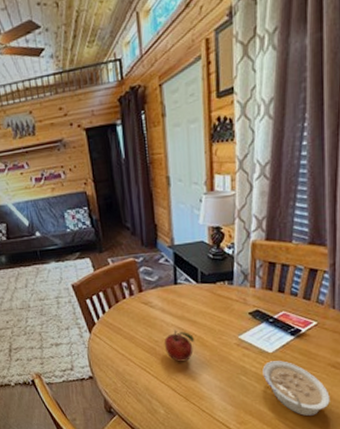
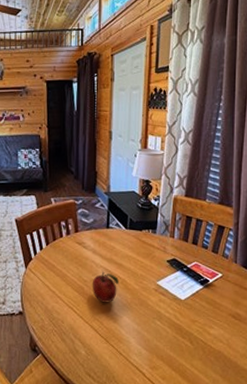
legume: present [262,361,330,417] -> none [175,308,229,365]

